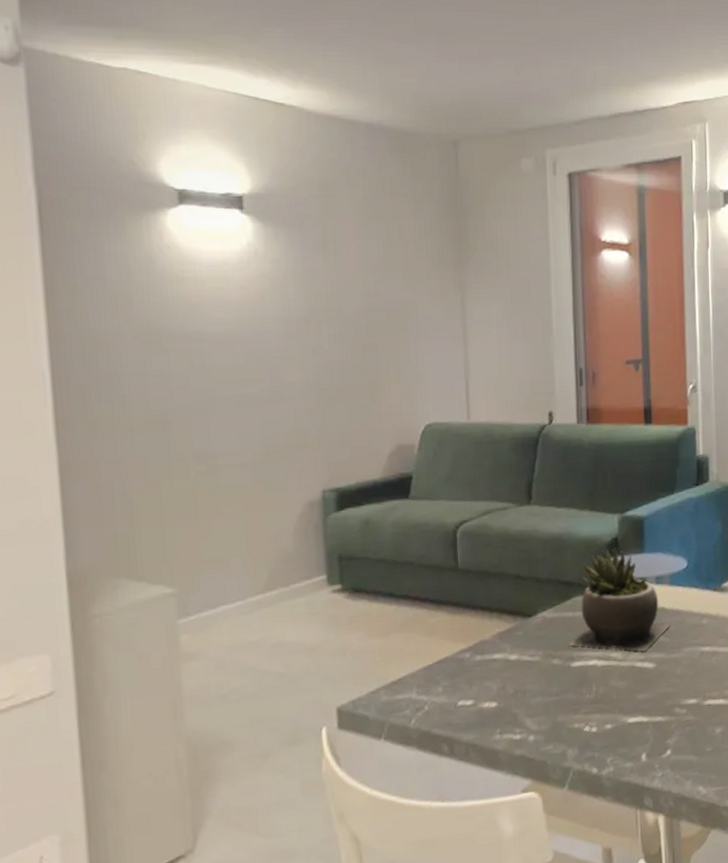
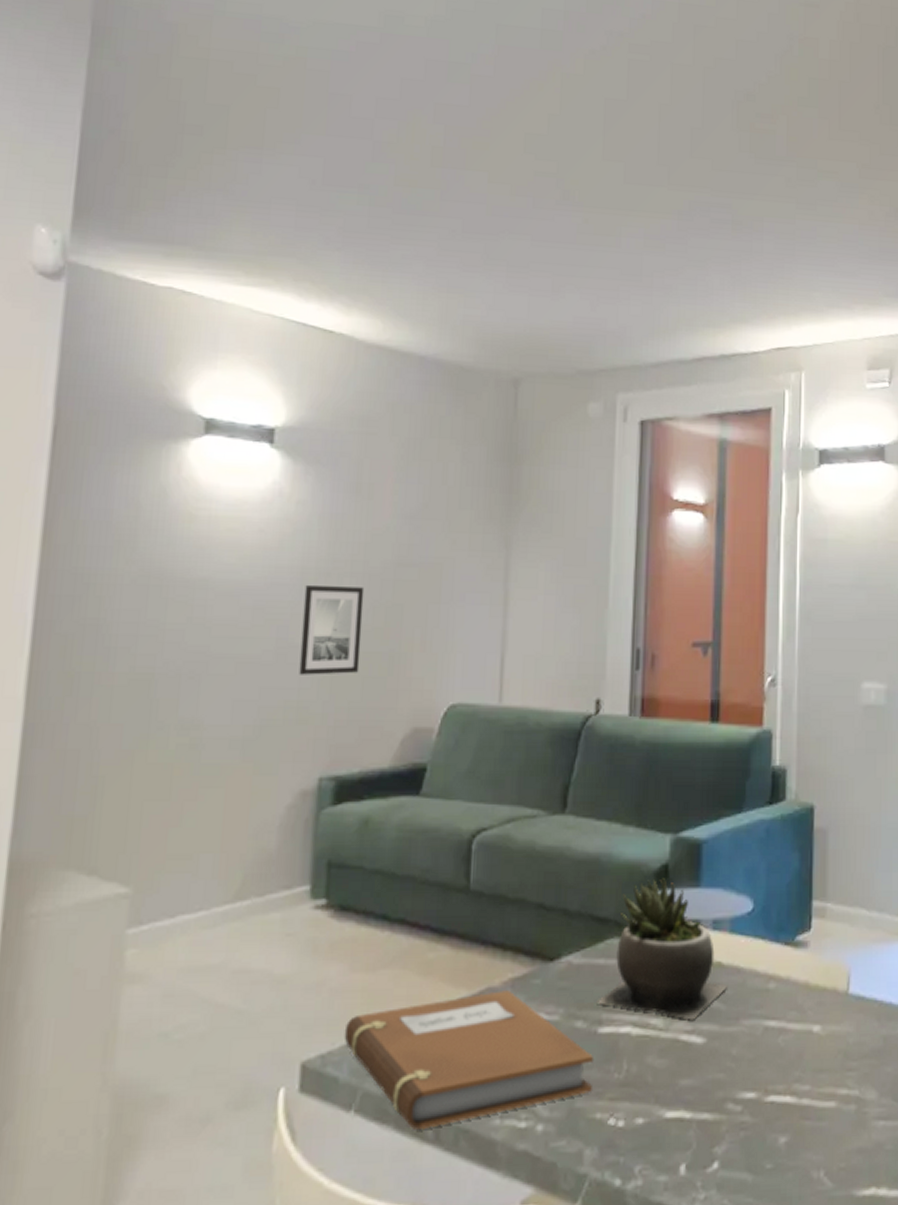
wall art: none [289,331,346,408] -> present [299,586,365,675]
notebook: none [368,641,570,748] -> present [344,990,593,1129]

